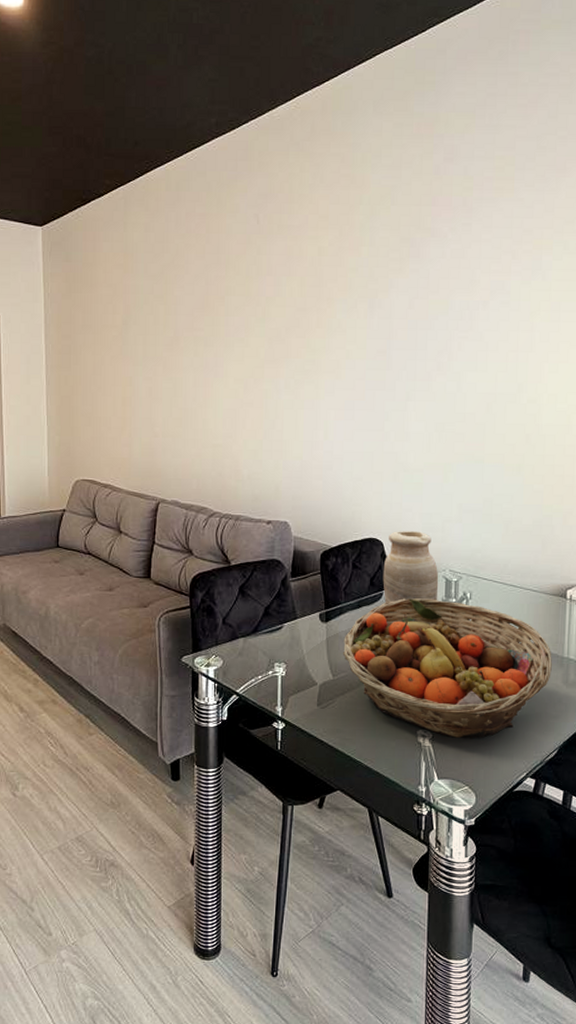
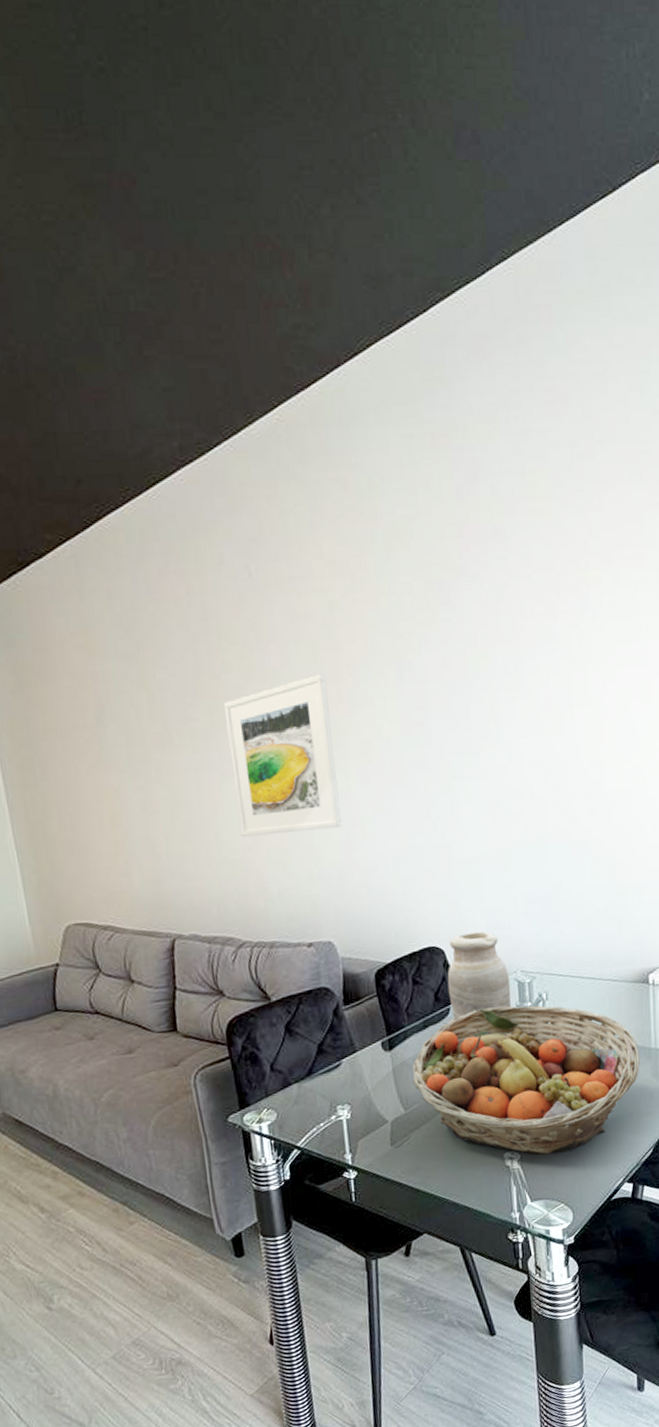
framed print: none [223,304,309,429] -> present [223,674,341,838]

